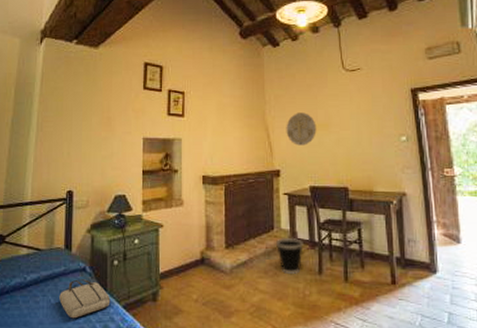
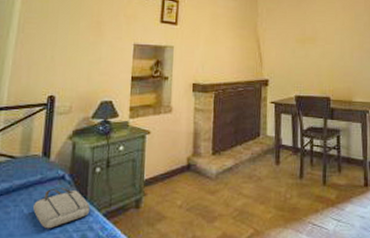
wastebasket: present [275,237,304,275] -> none [260,143,287,180]
wall decoration: present [286,112,317,146] -> none [276,26,304,57]

